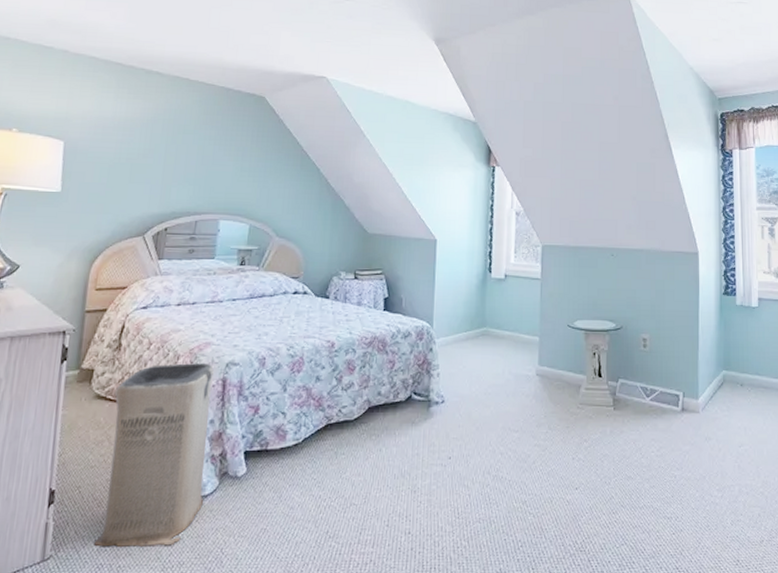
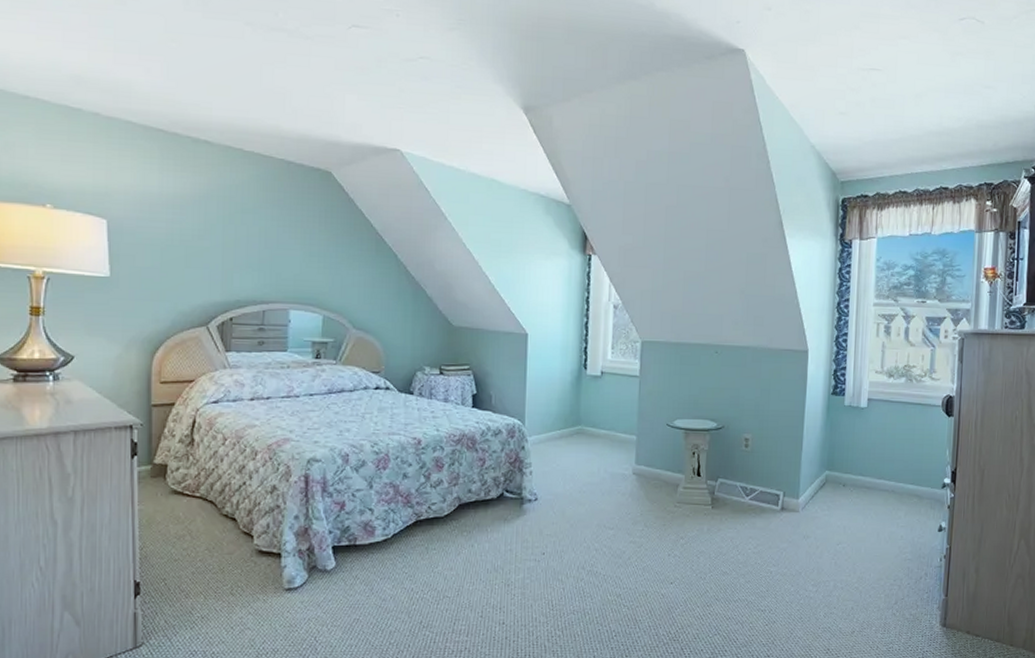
laundry basket: present [94,363,214,547] -> none [185,459,295,635]

